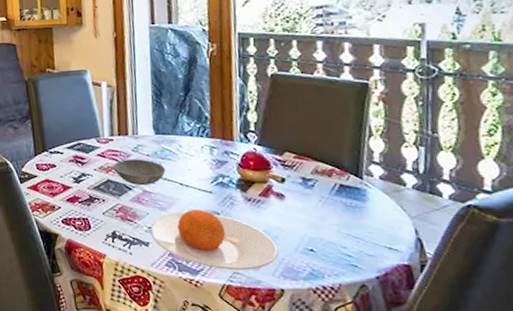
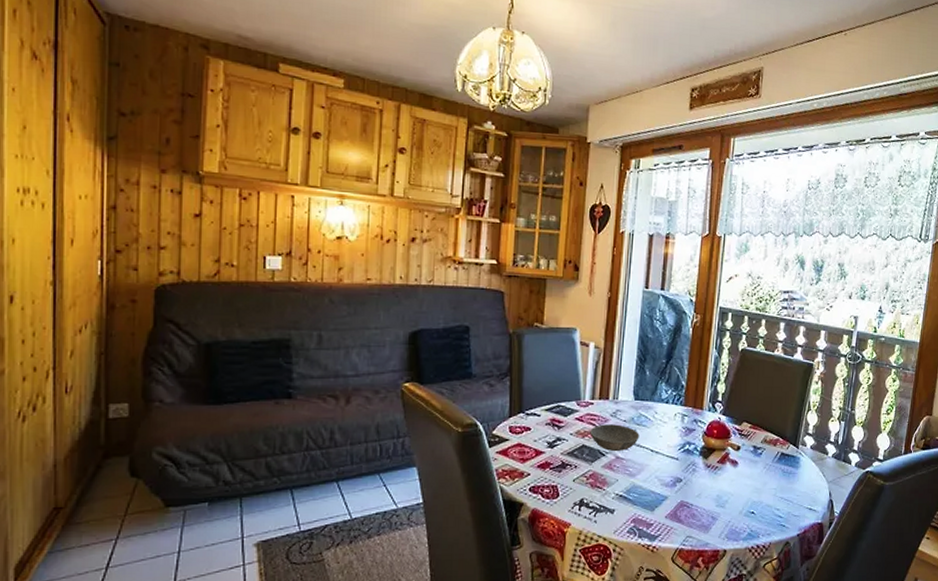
plate: present [150,209,279,270] -> none [617,475,727,534]

